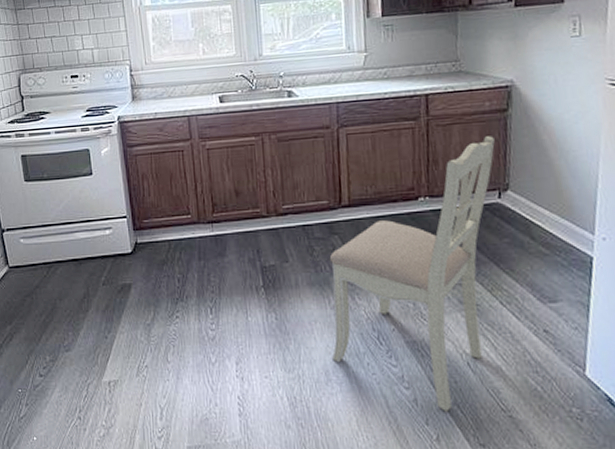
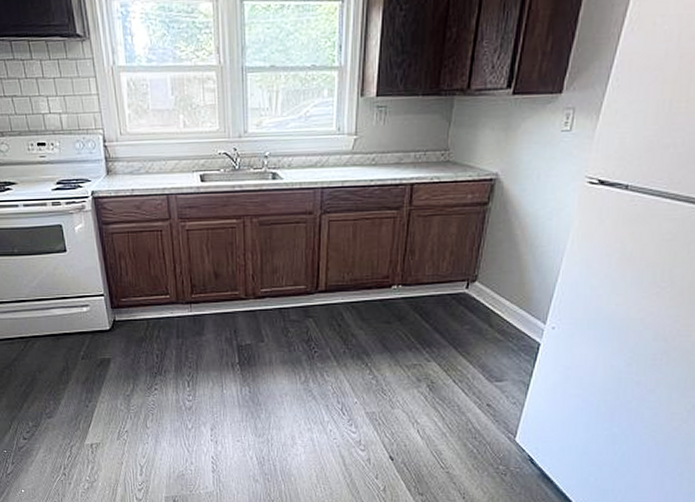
dining chair: present [329,136,495,412] -> none [299,229,471,469]

